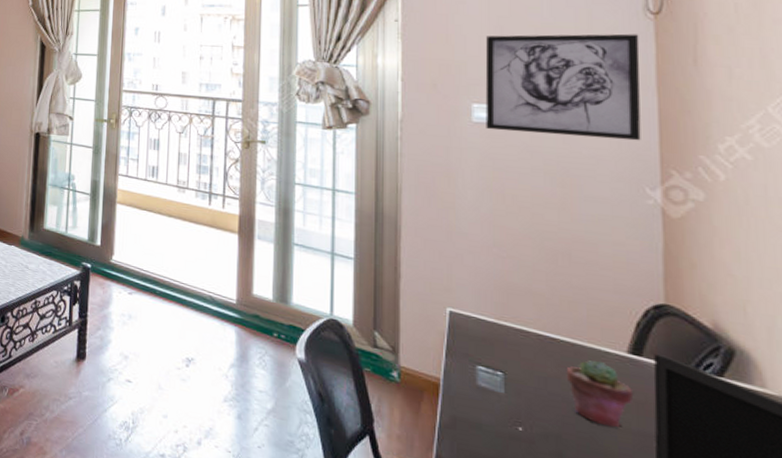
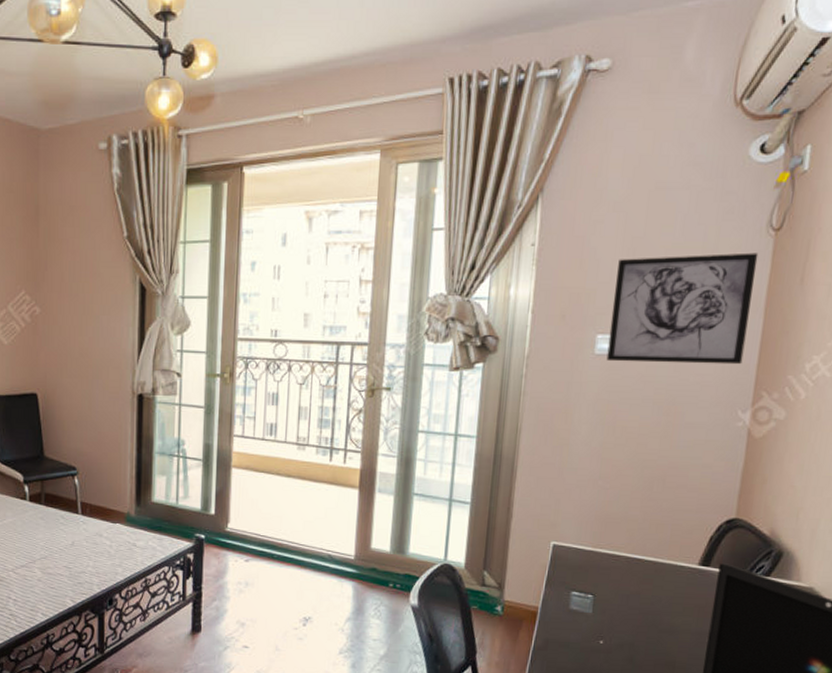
potted succulent: present [566,360,634,428] -> none [645,575,698,631]

